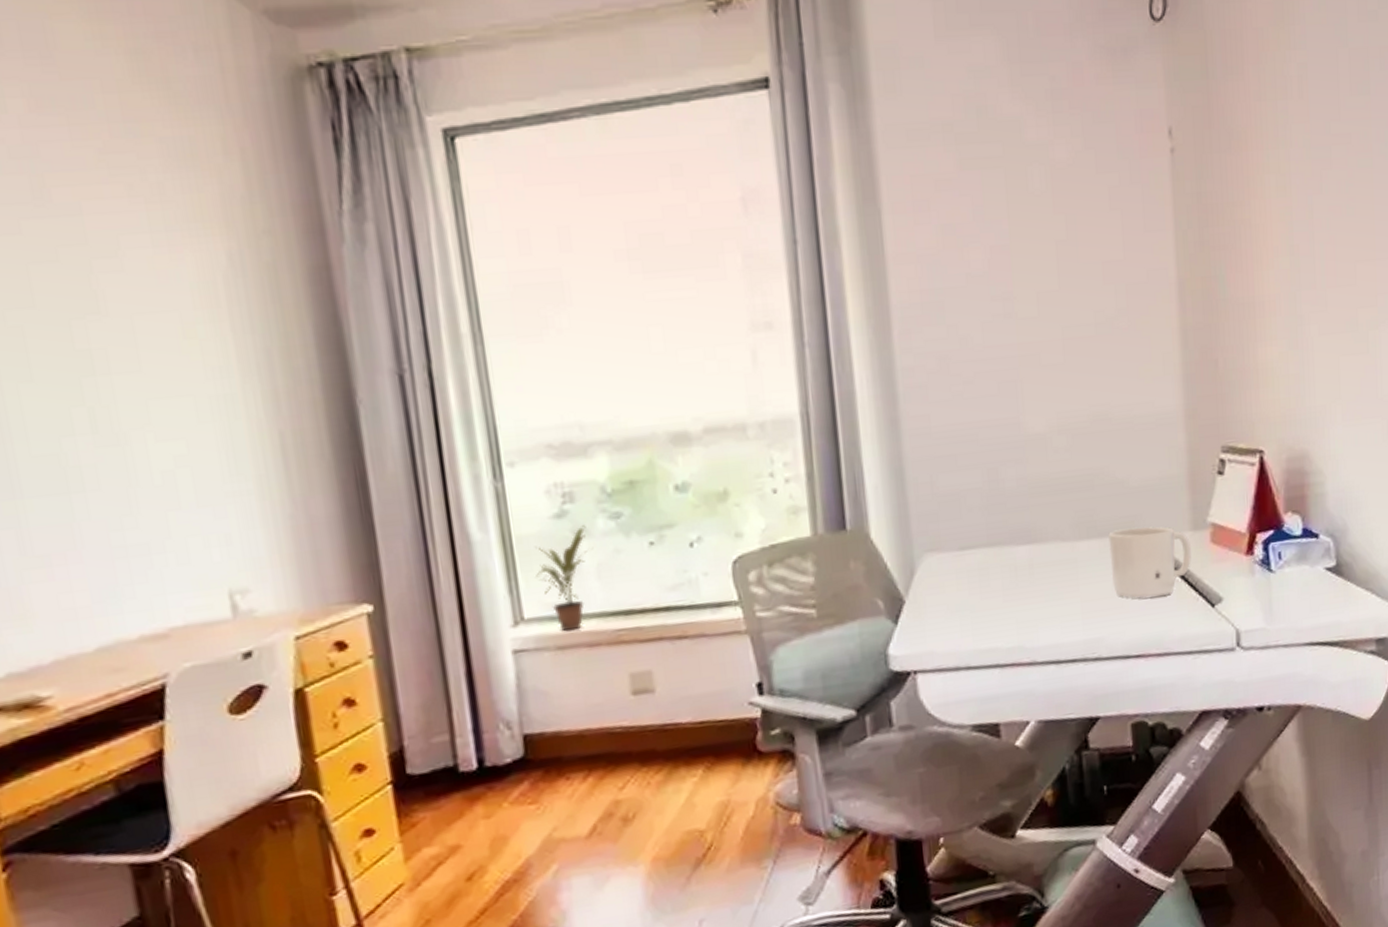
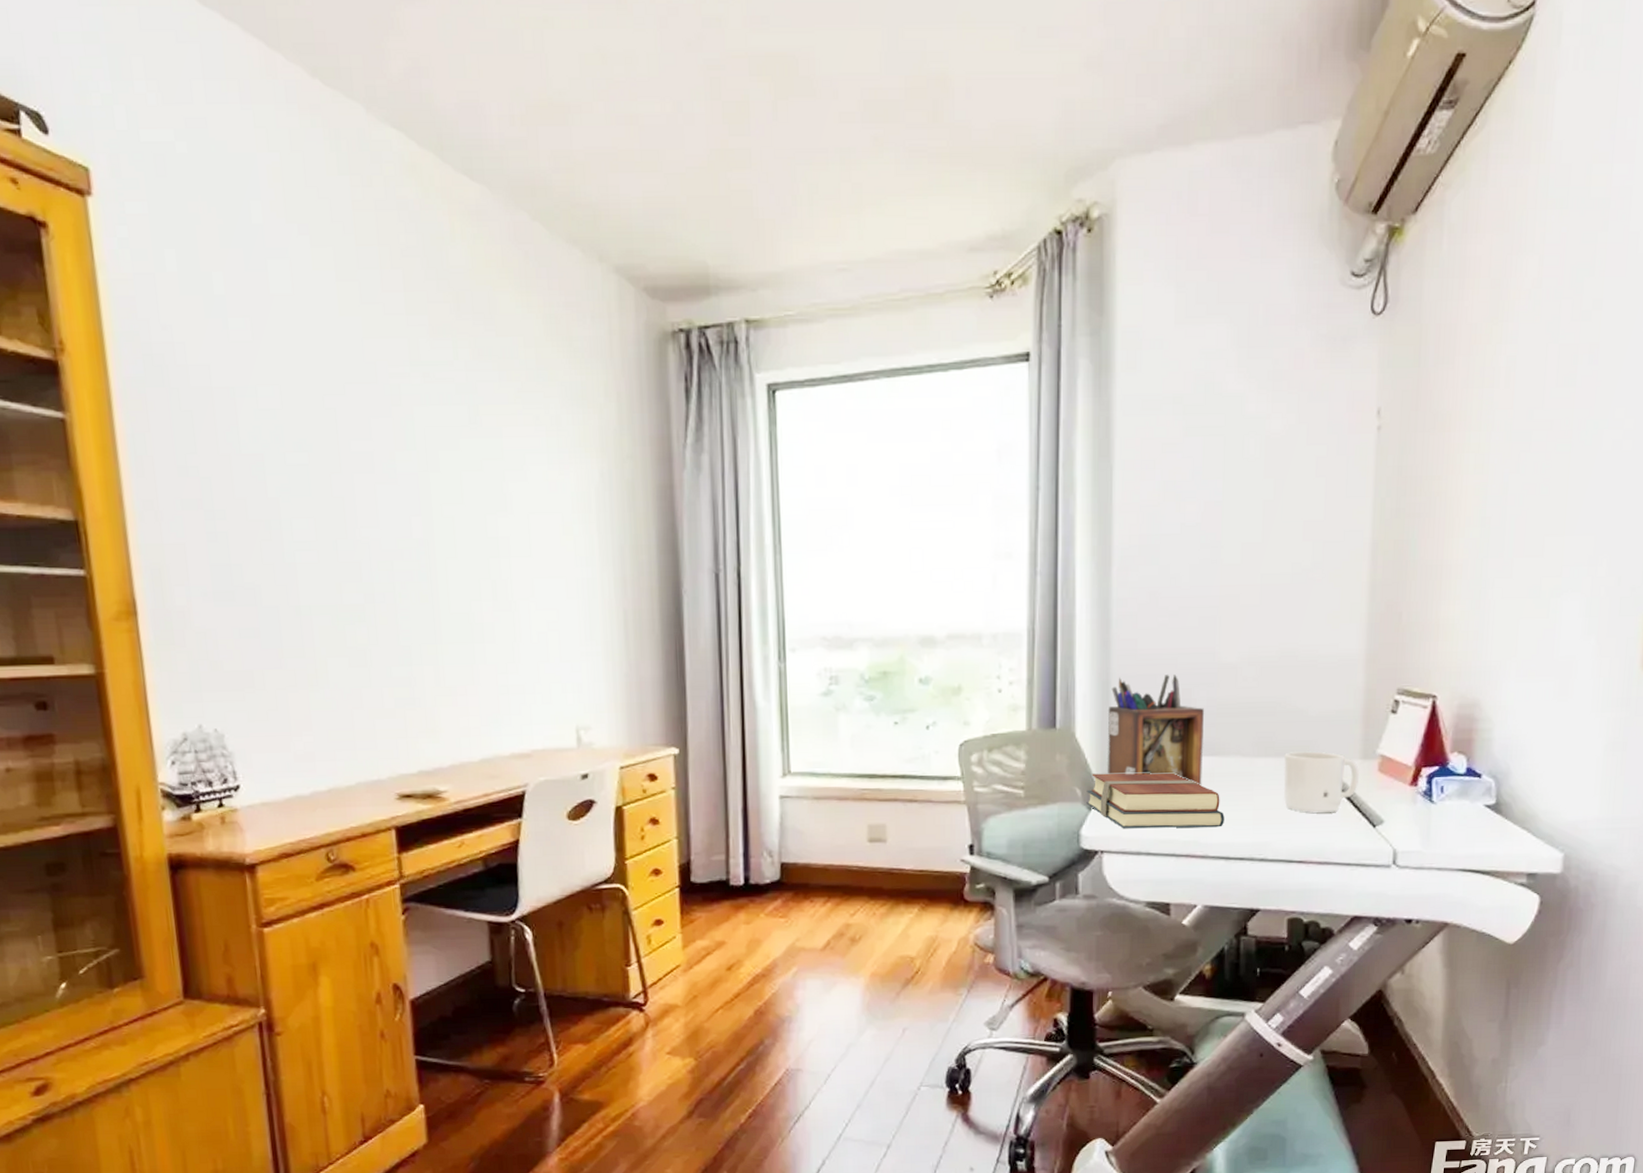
potted plant: present [535,525,588,631] -> none [803,703,846,785]
books: none [889,569,1050,641] -> present [1086,772,1225,829]
desk organizer: none [905,453,1021,580] -> present [1108,675,1204,785]

